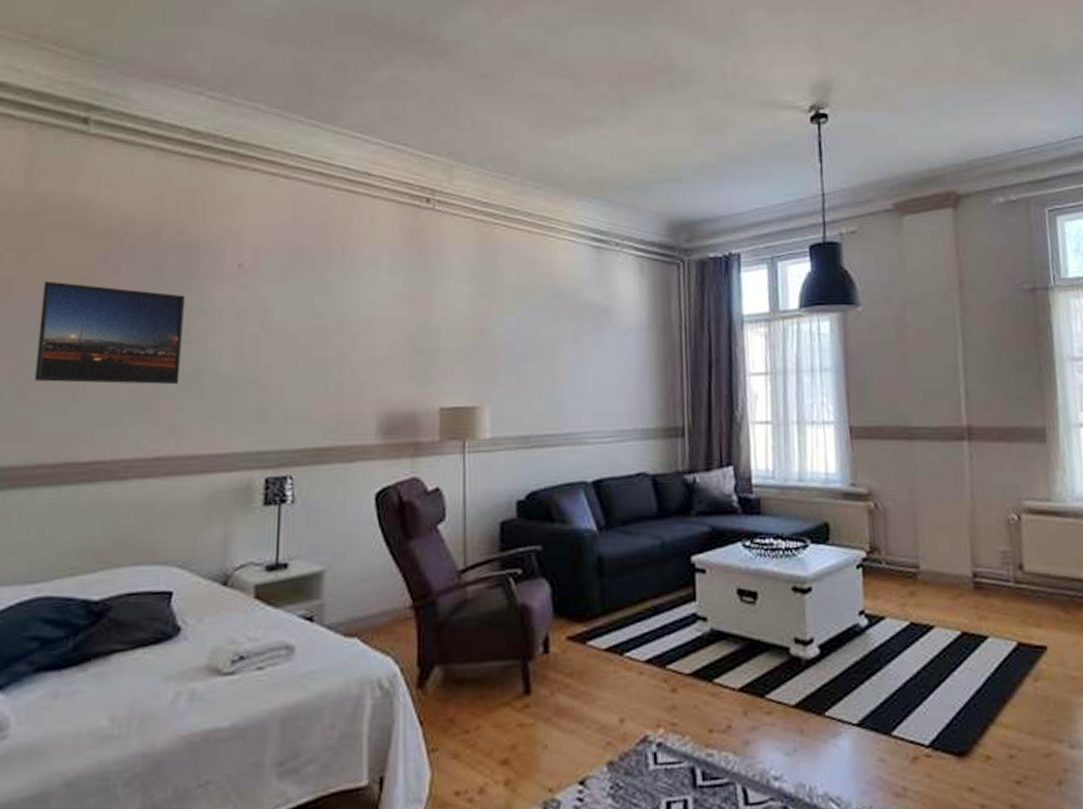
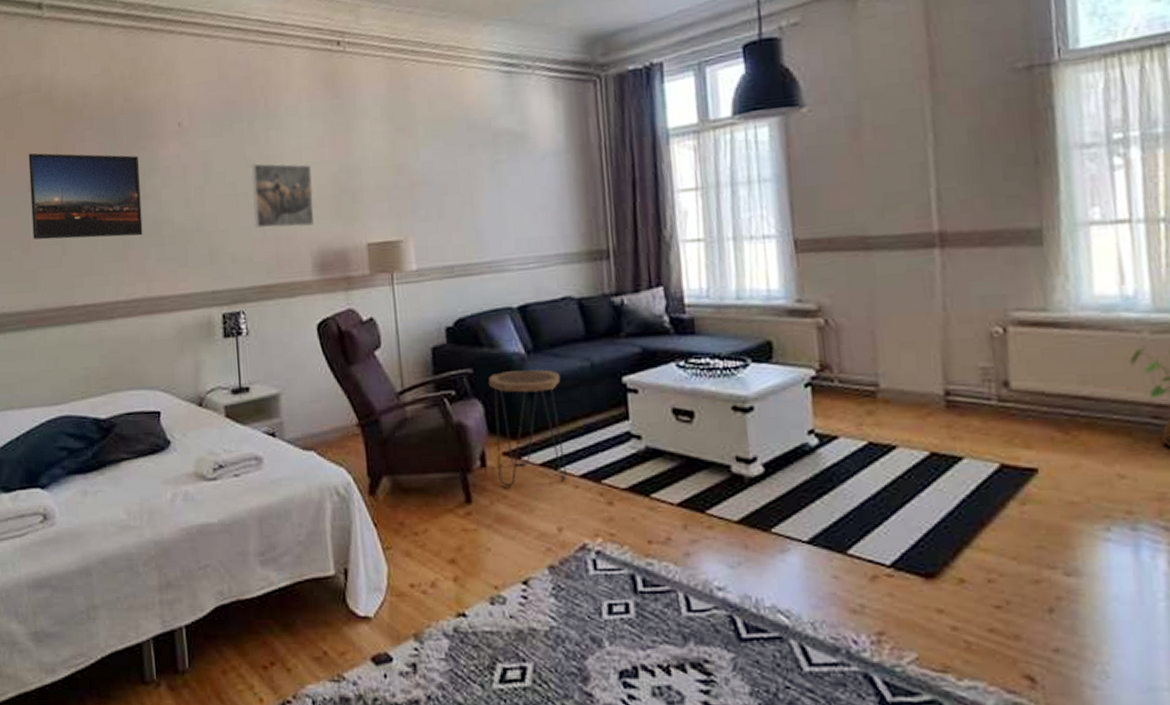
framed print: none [314,314,387,386] -> present [251,163,315,229]
side table: none [558,547,631,675] -> present [489,369,567,487]

